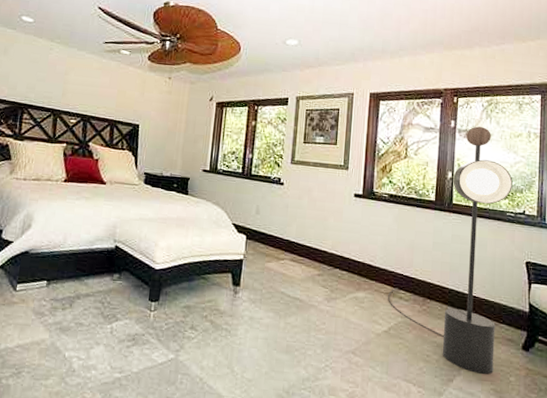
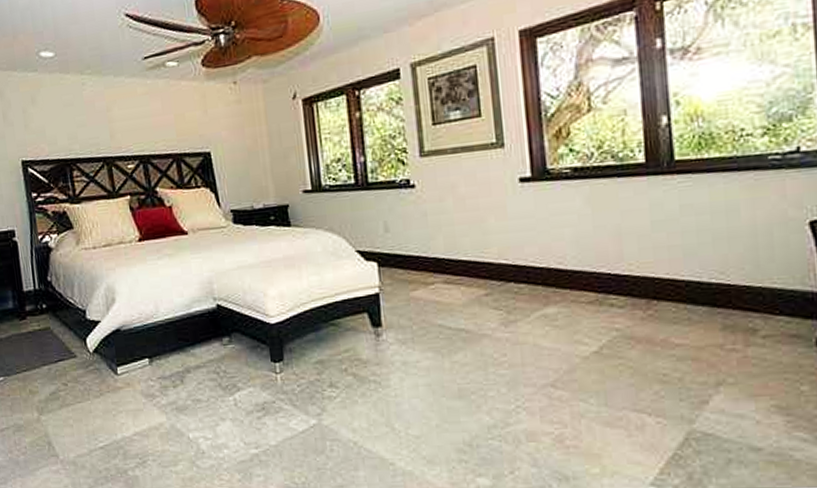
floor lamp: present [388,126,513,375] -> none [592,35,774,389]

